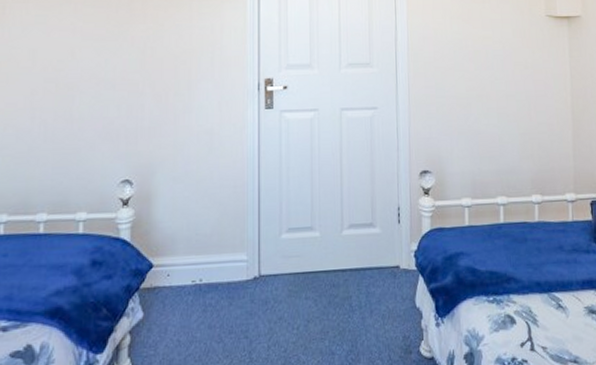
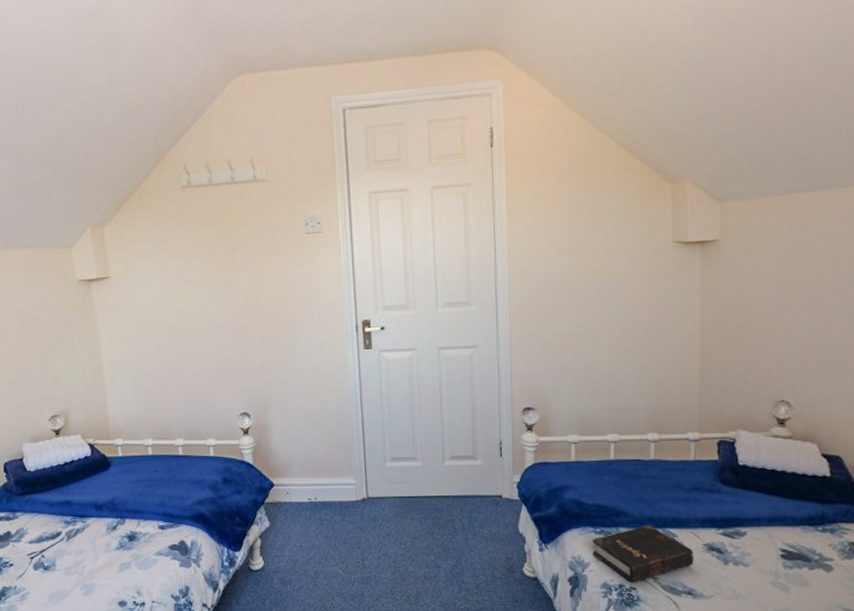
hardback book: none [485,290,577,355] -> present [592,524,694,583]

